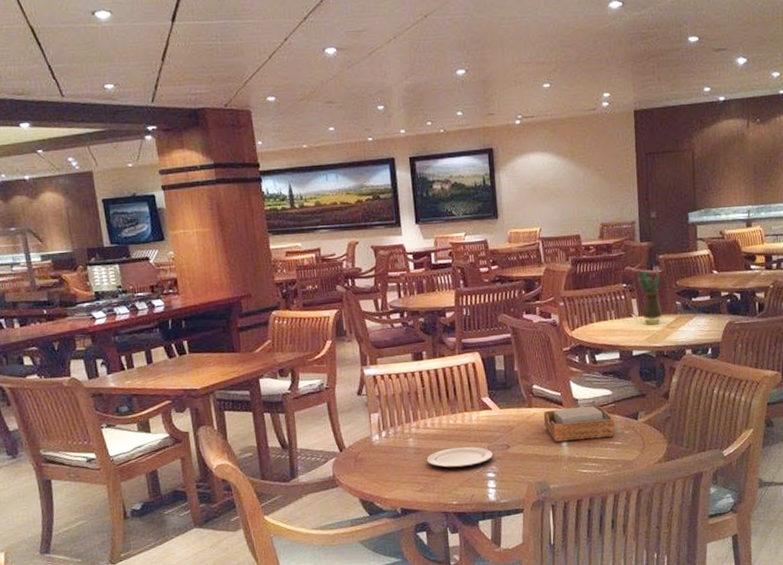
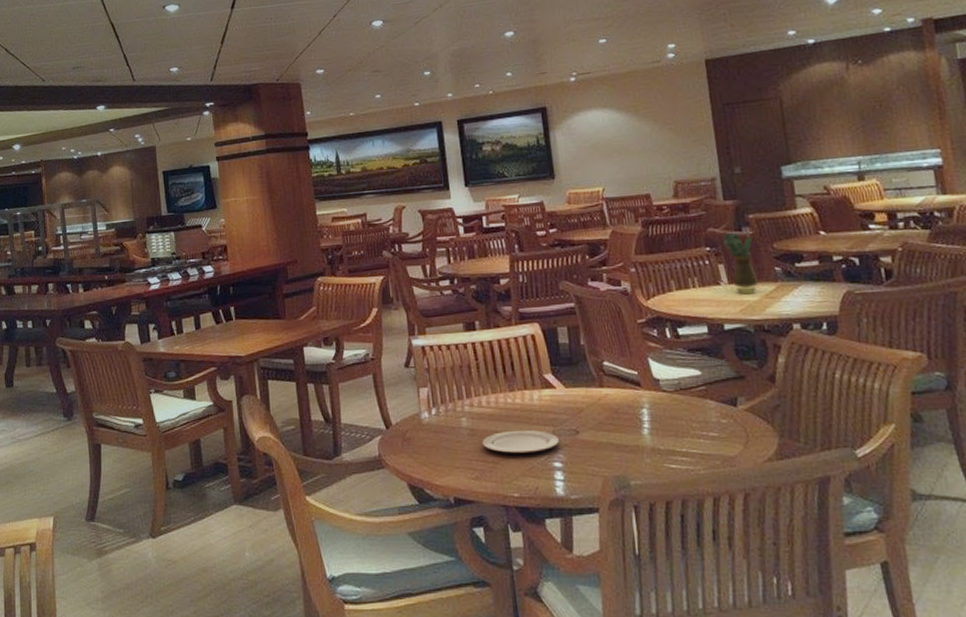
napkin holder: present [544,406,615,442] -> none [618,388,709,429]

